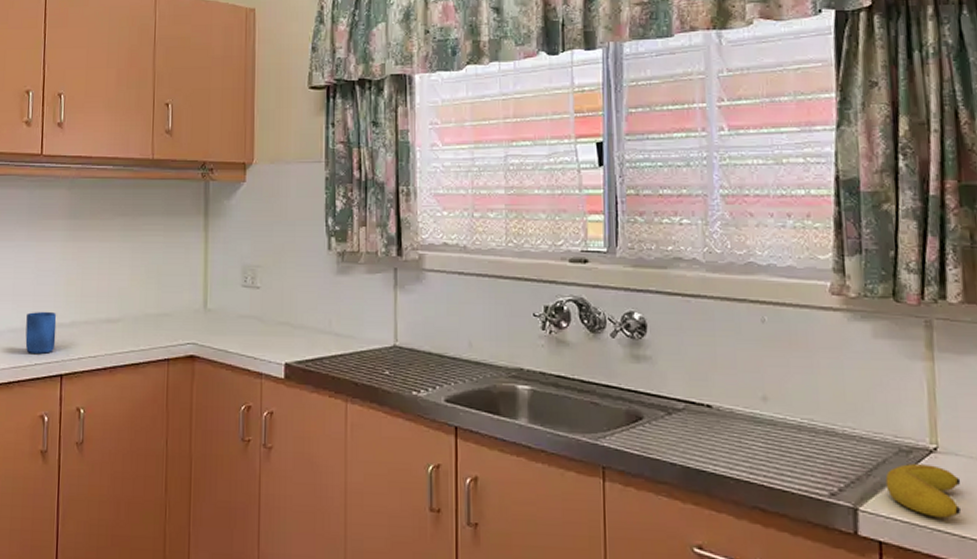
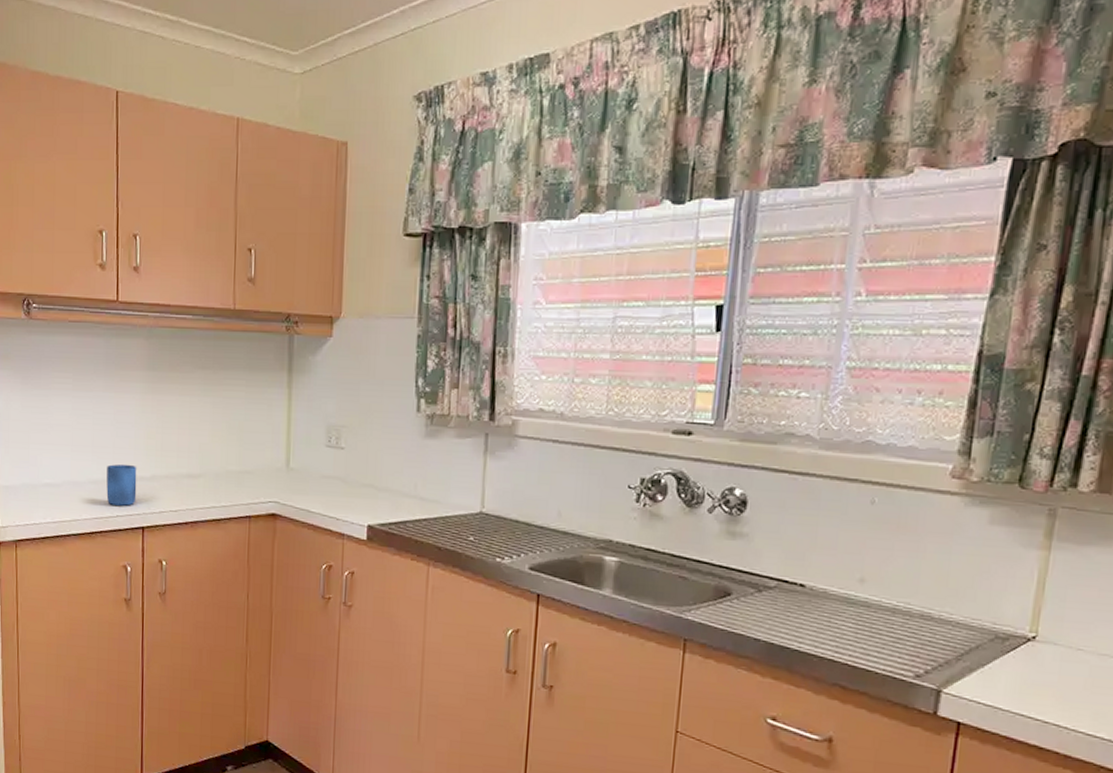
fruit: present [885,464,961,518] -> none [974,650,1055,704]

